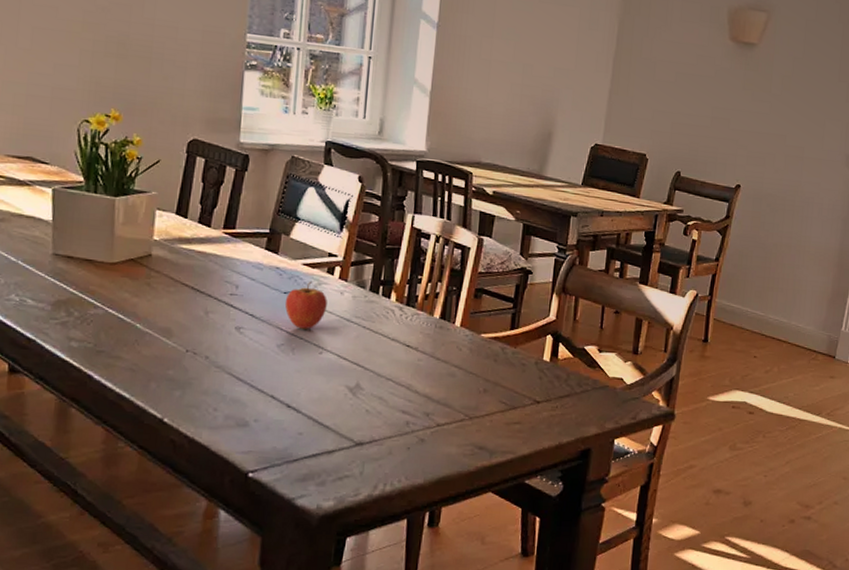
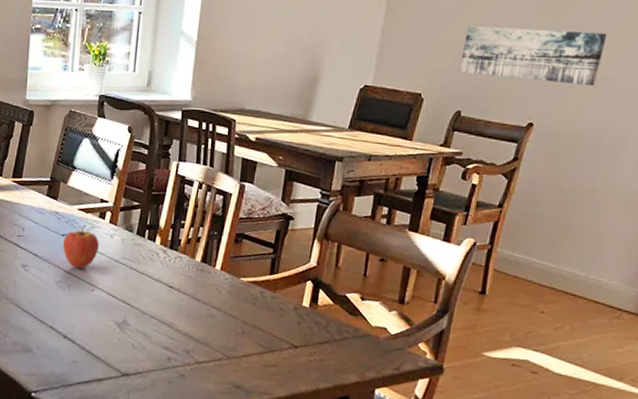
wall art: none [678,94,795,154] -> present [459,26,607,86]

